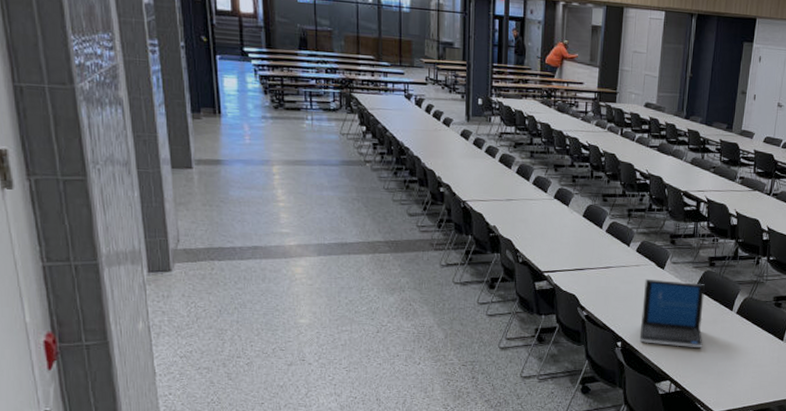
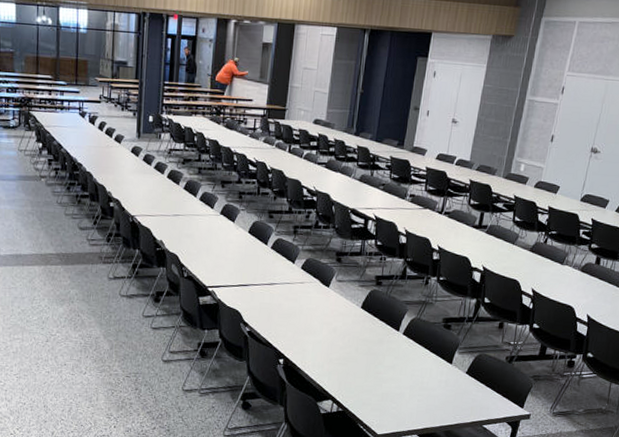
laptop: present [640,278,706,348] -> none [303,296,371,368]

